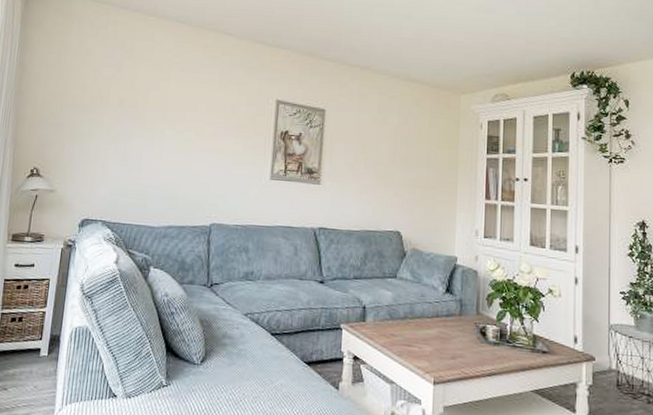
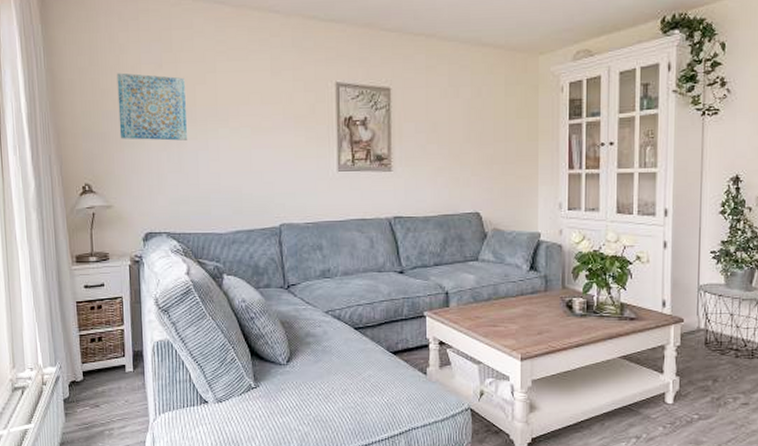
wall art: none [73,72,140,137] -> present [116,72,188,141]

